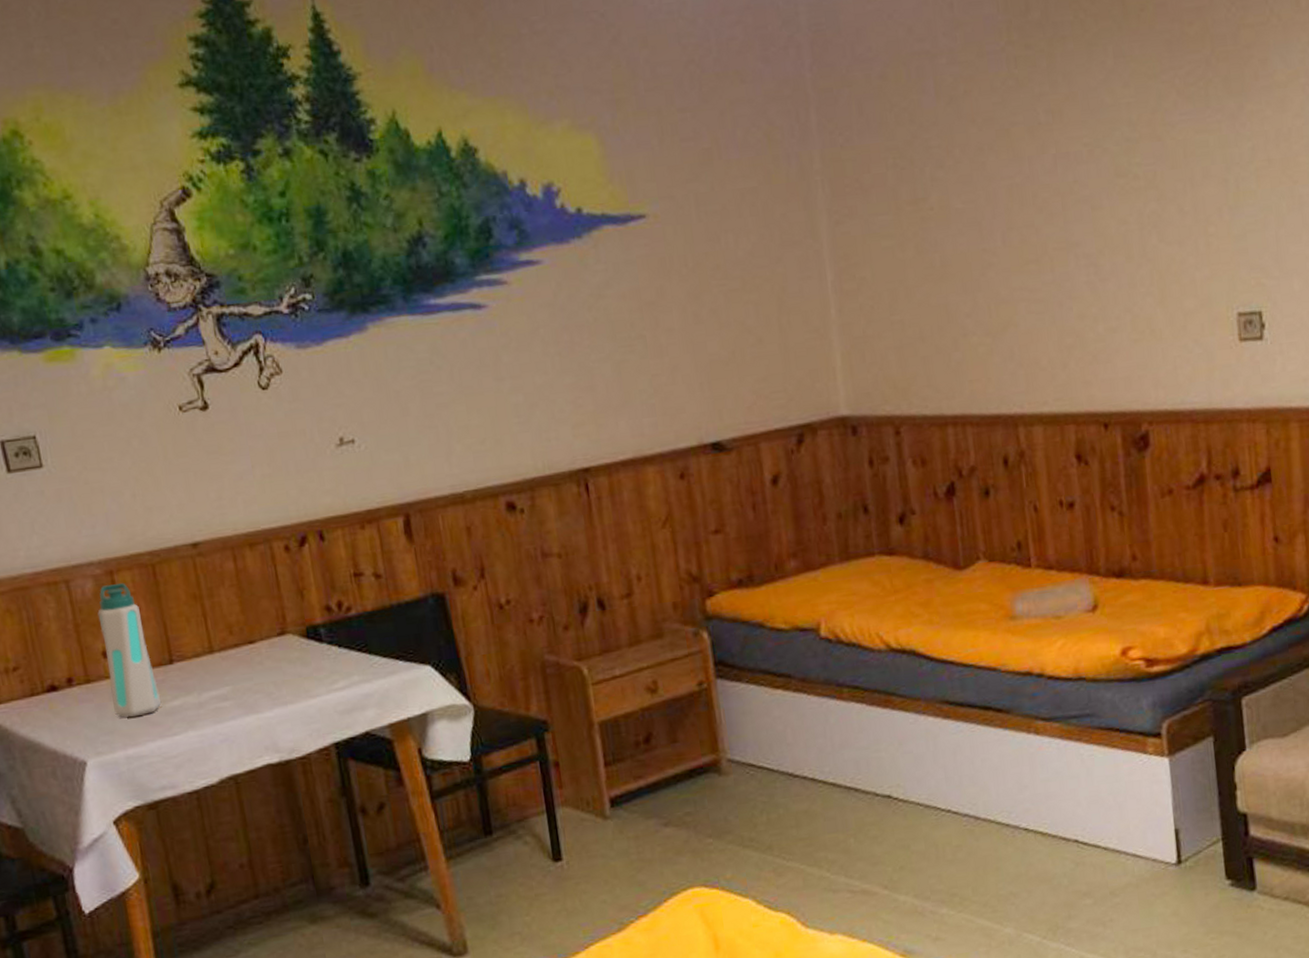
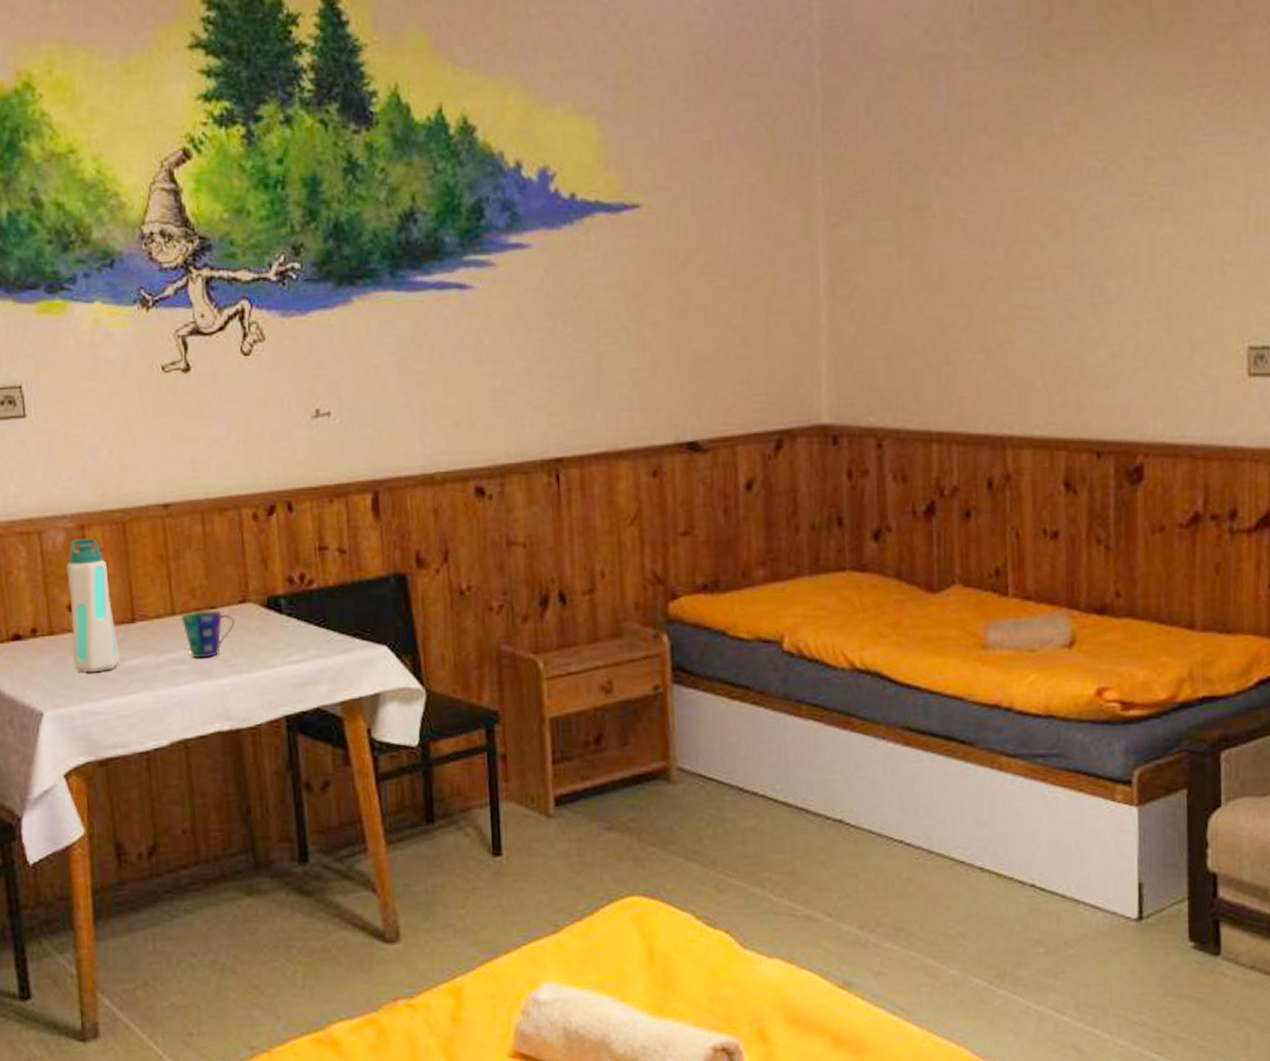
cup: none [220,644,276,694] -> present [181,610,236,658]

